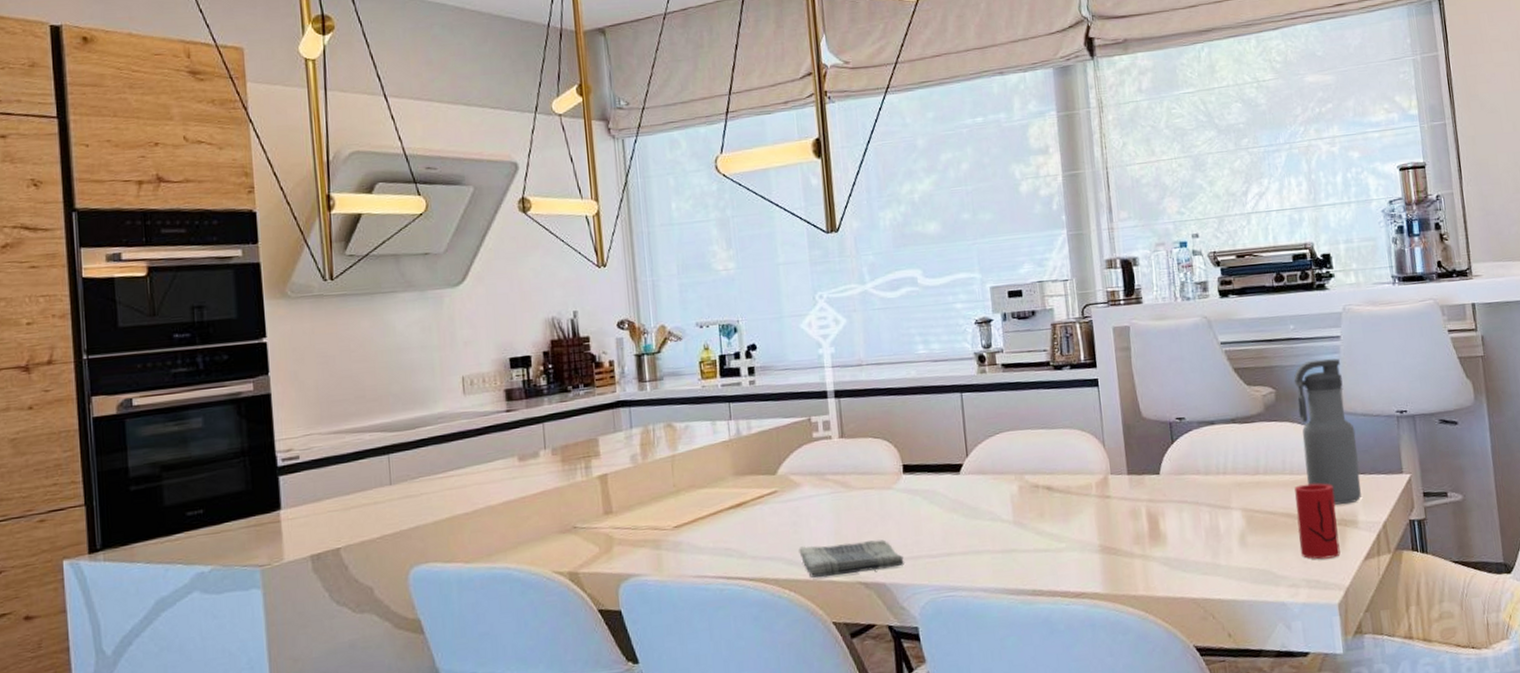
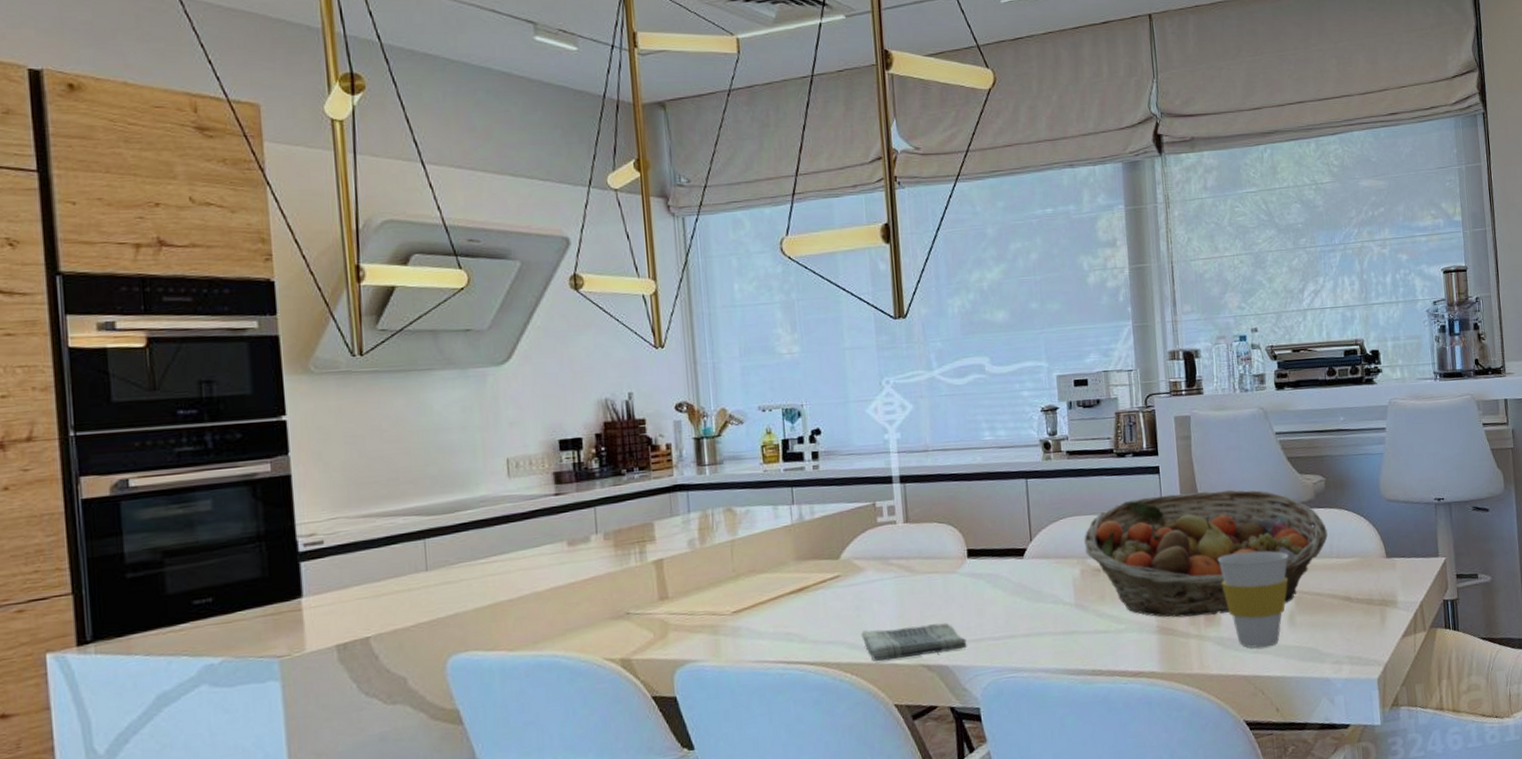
fruit basket: none [1021,402,1280,536] -> present [1084,489,1328,618]
cup: none [1161,467,1238,570] -> present [1217,551,1289,648]
water bottle: present [1293,358,1361,505] -> none [1342,449,1401,586]
cup: present [1294,483,1341,560] -> none [1340,566,1381,638]

